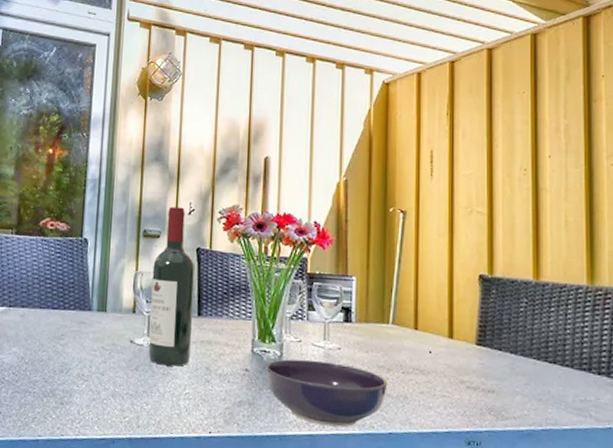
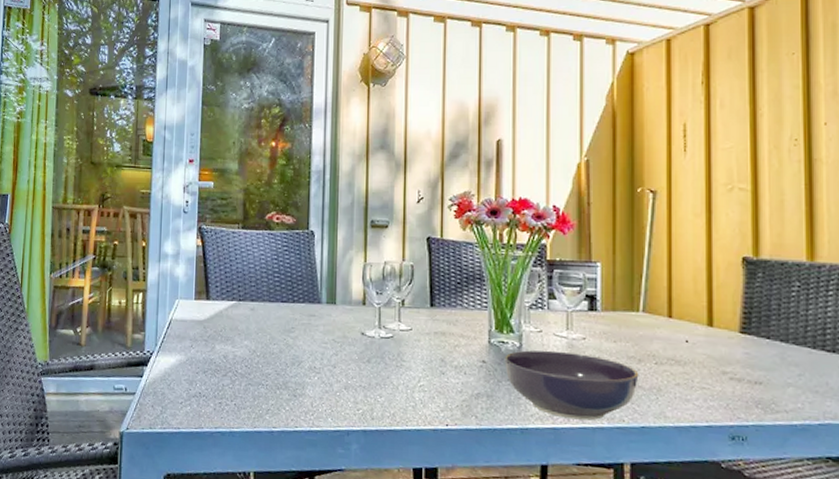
wine bottle: present [148,206,194,366] -> none [380,195,426,358]

